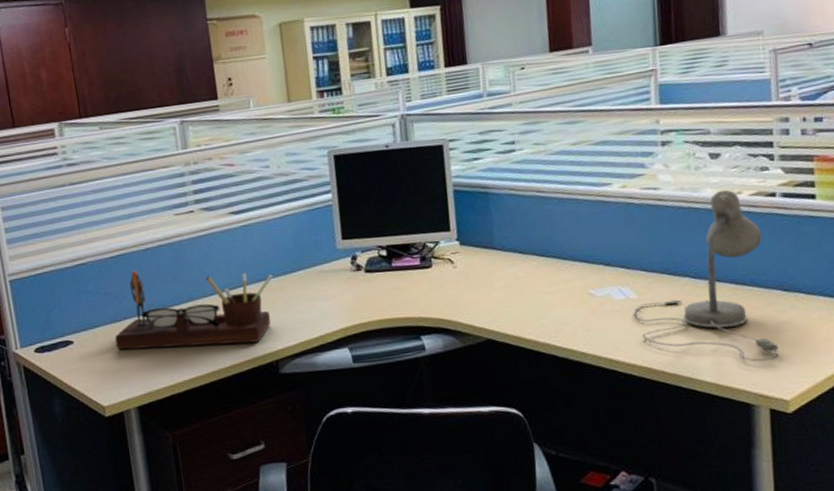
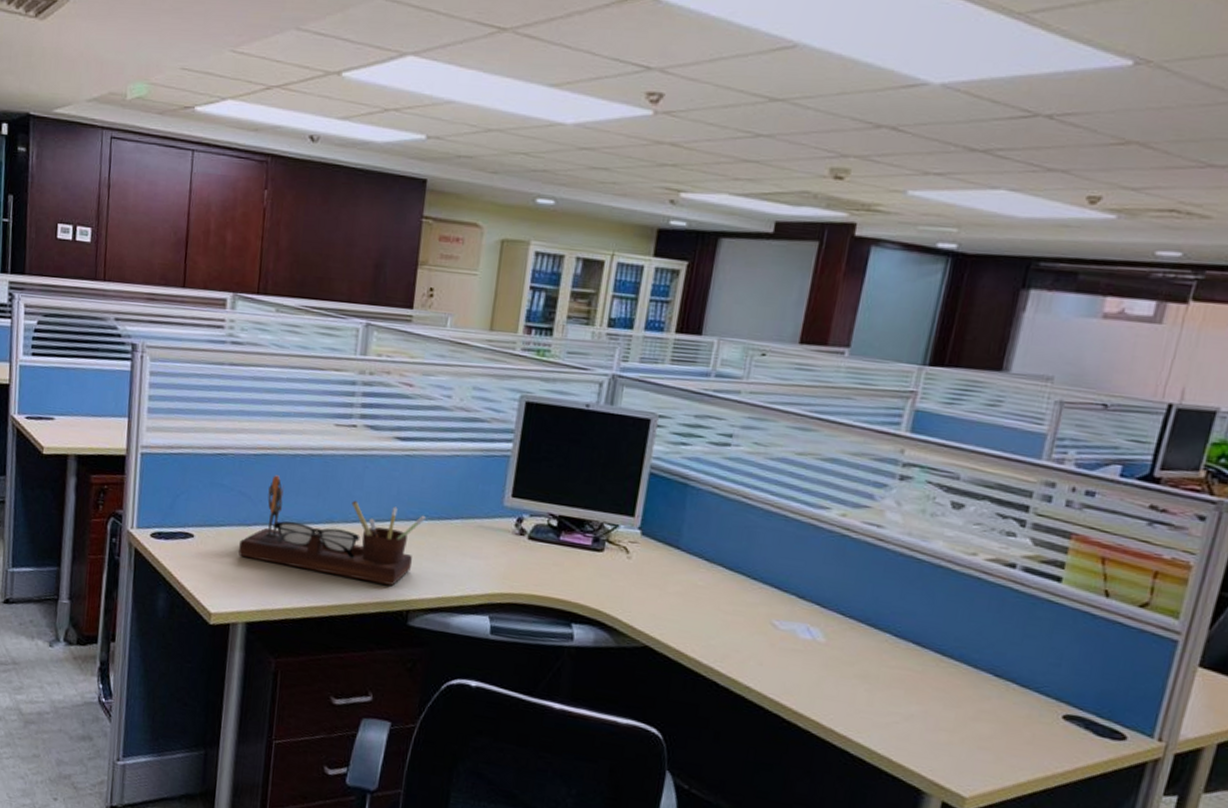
desk lamp: present [633,189,779,362] -> none [816,546,988,749]

